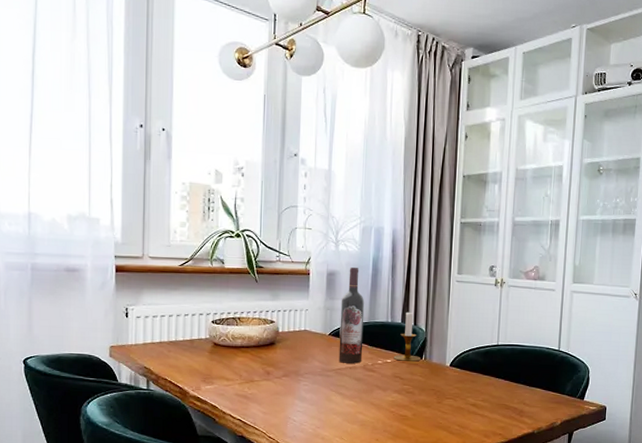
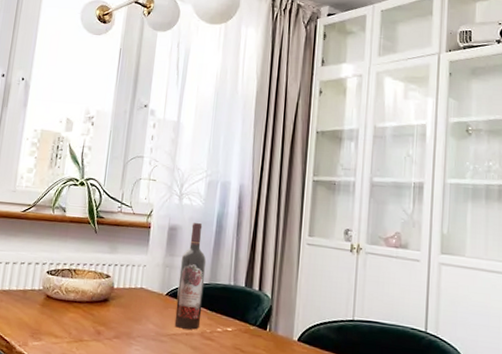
candlestick: present [393,311,422,362] -> none [234,274,266,332]

